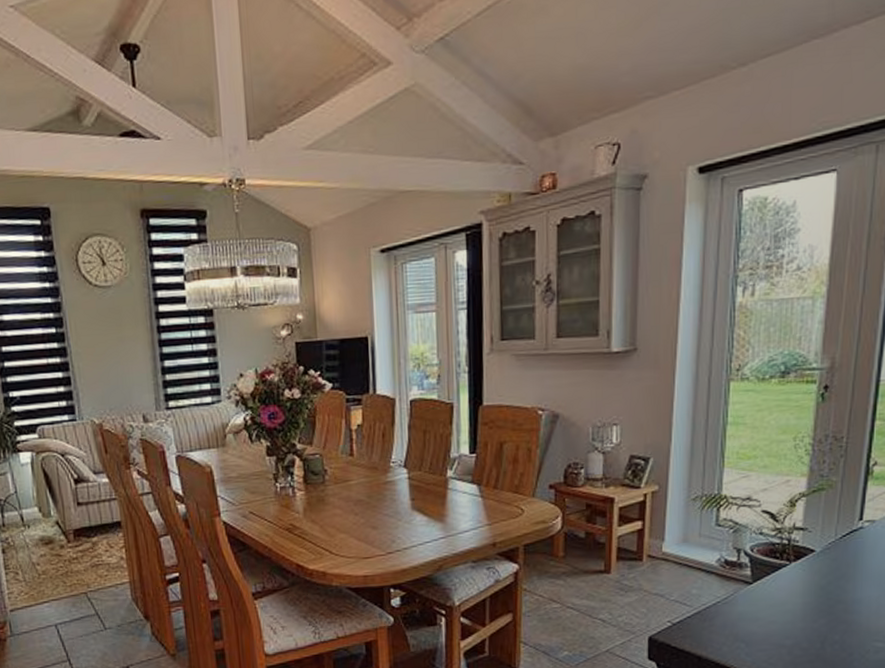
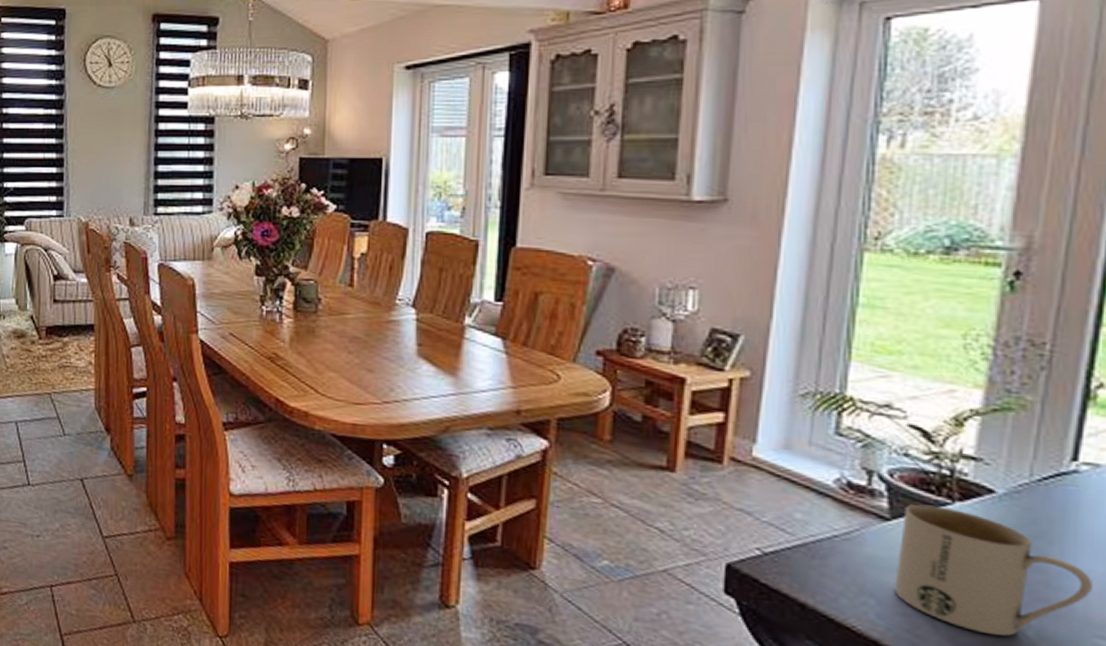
mug: none [756,567,871,653] -> present [894,504,1092,636]

